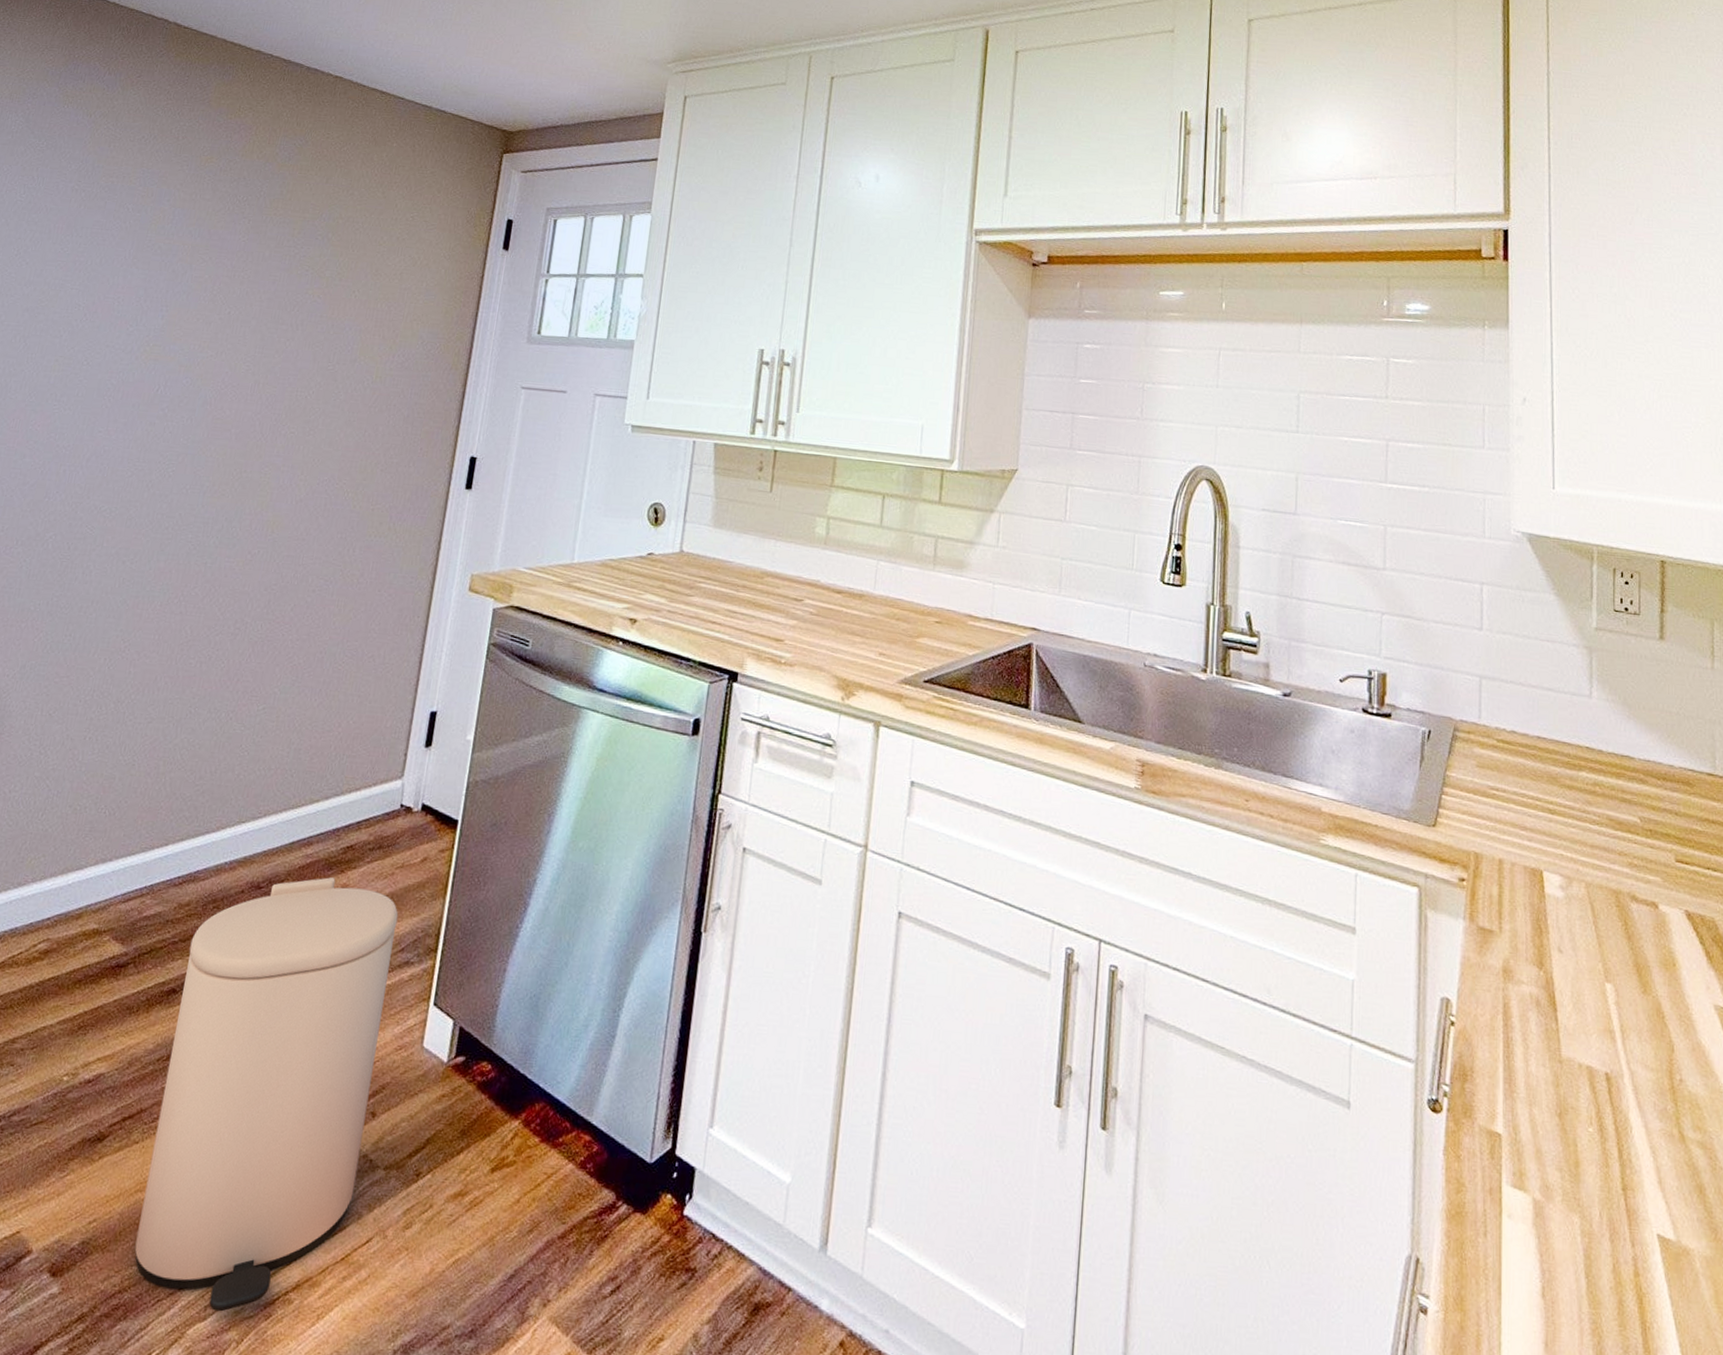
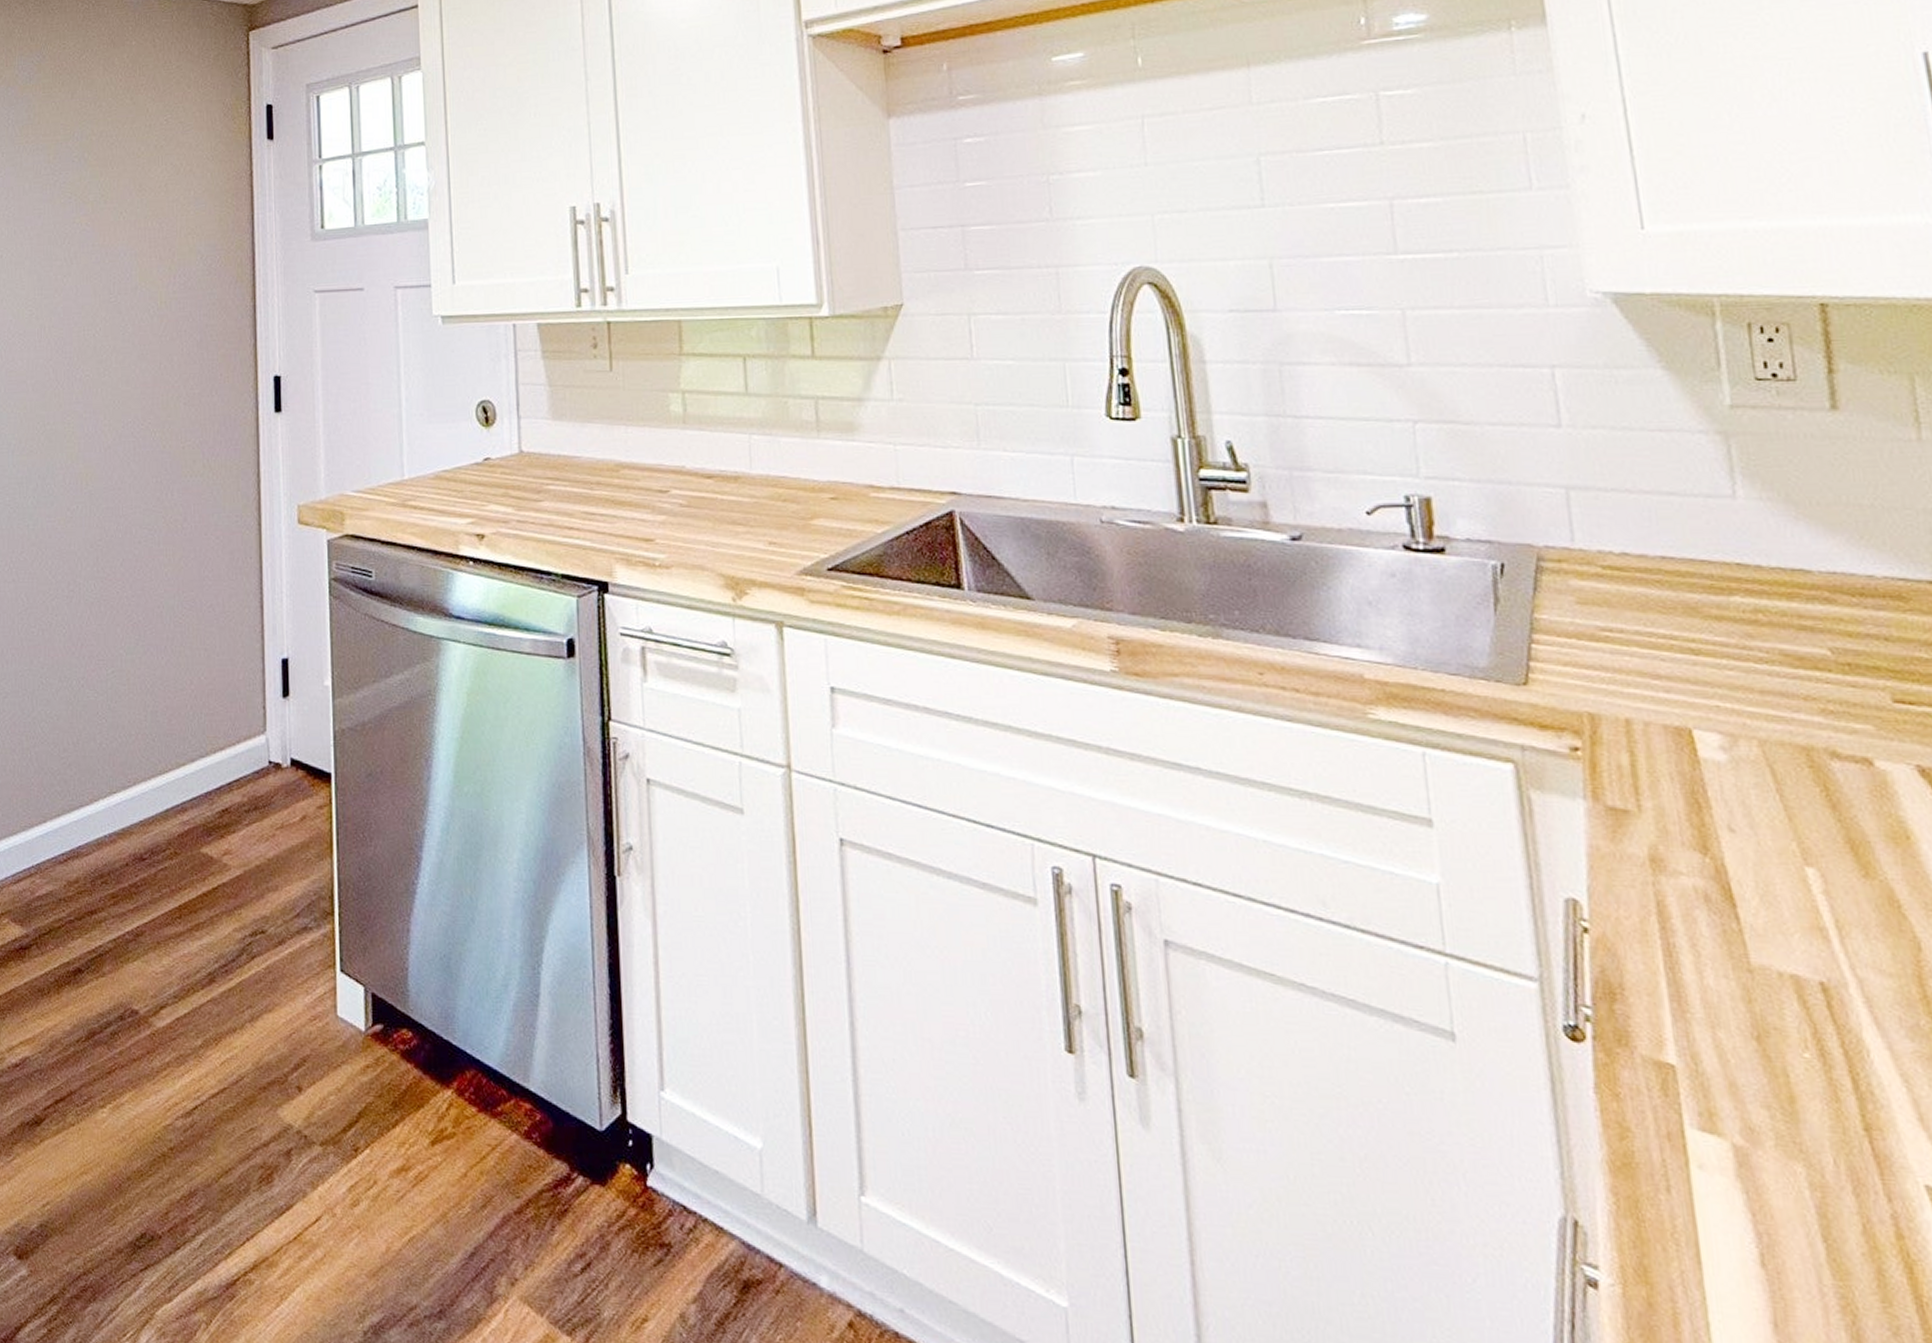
pedal bin: present [134,877,399,1312] -> none [86,844,294,1293]

